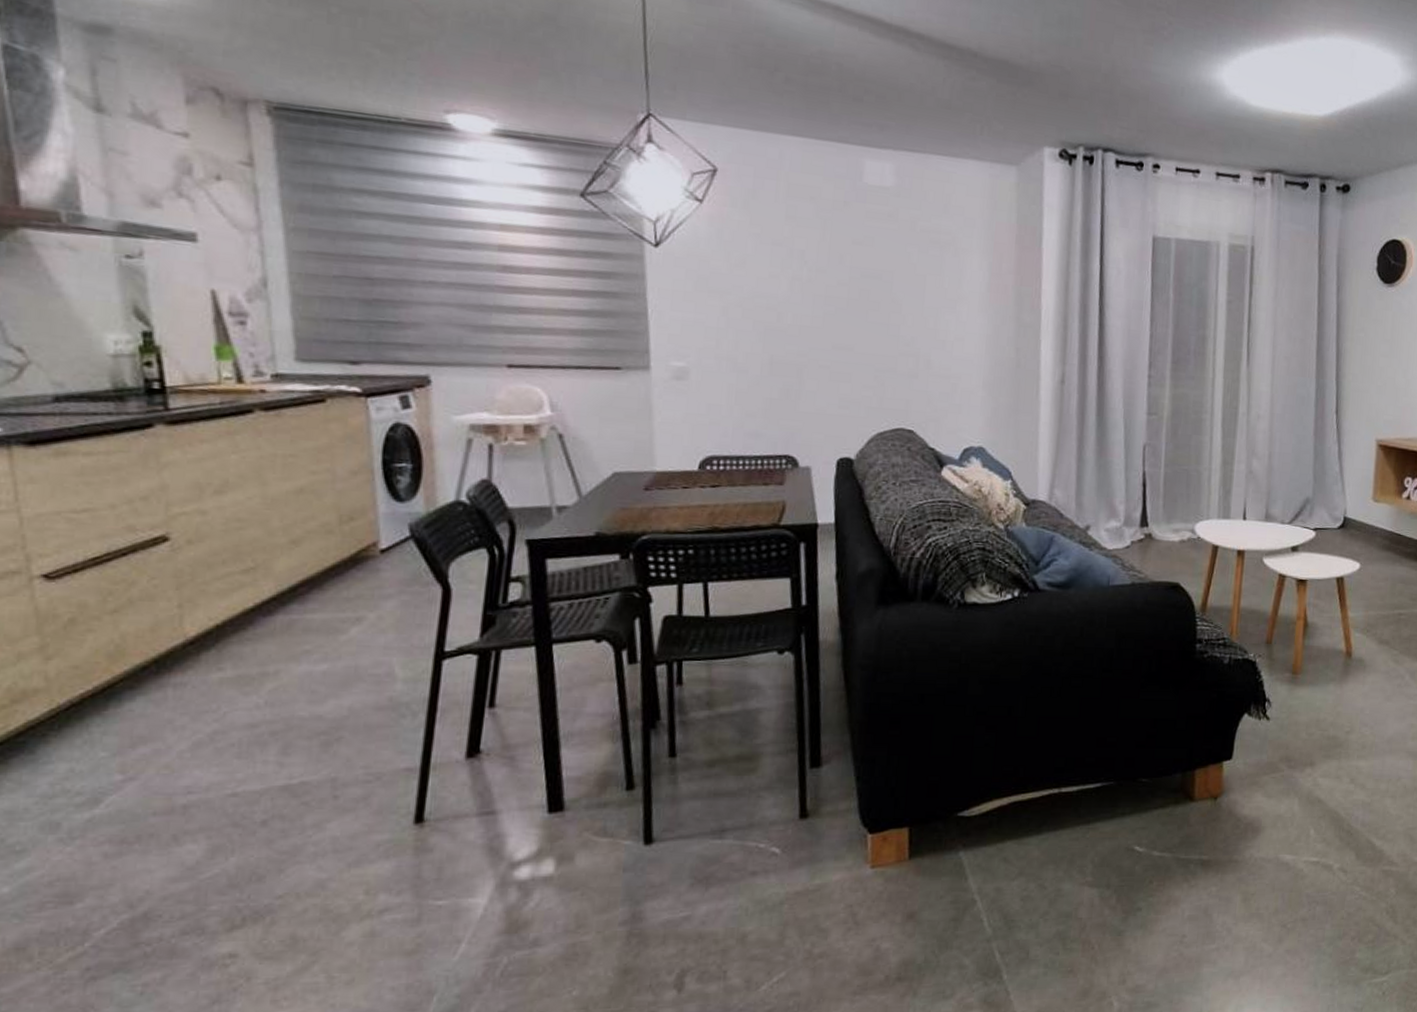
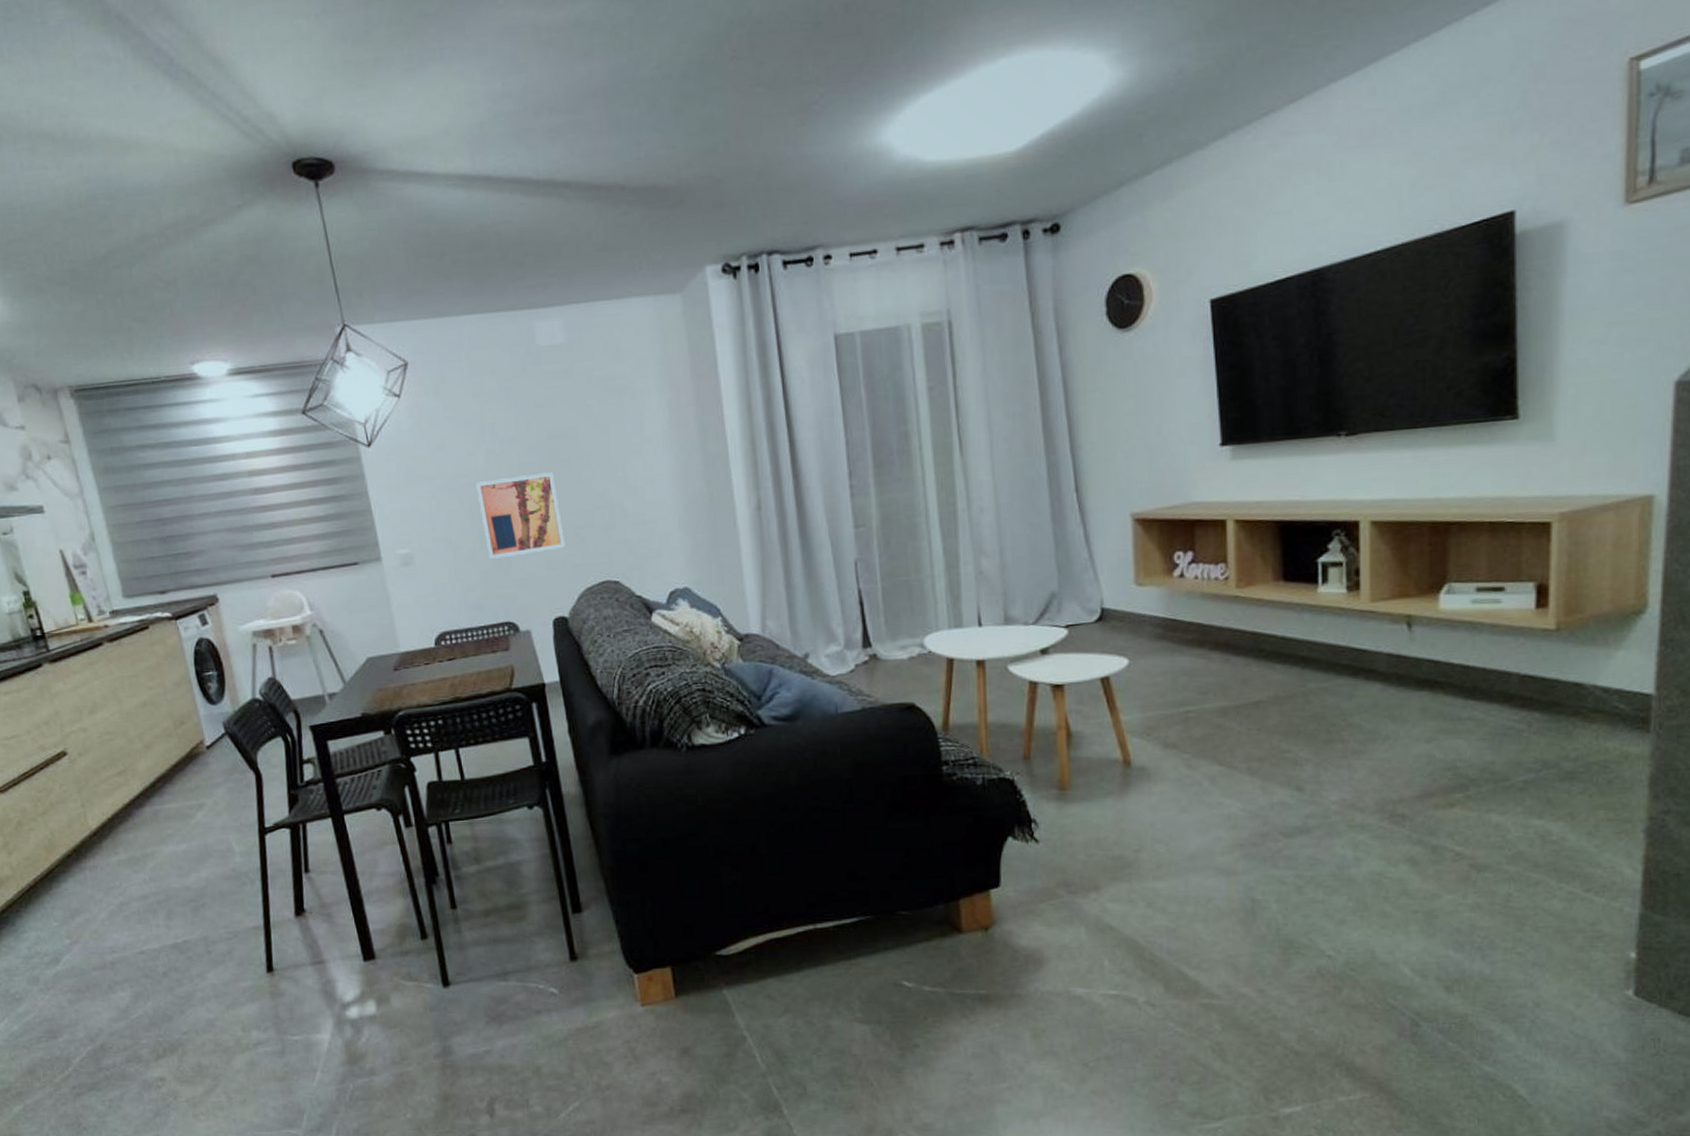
wall art: none [774,306,863,389] -> present [476,472,565,559]

